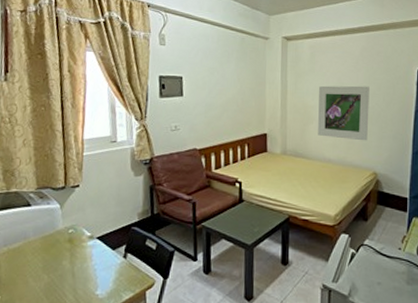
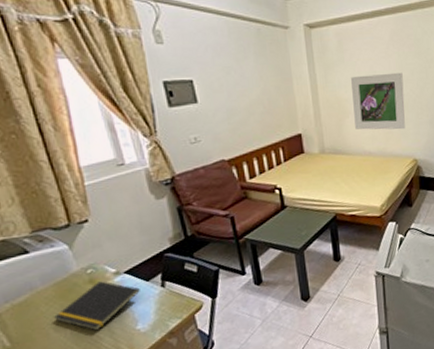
notepad: none [35,242,106,288] -> present [54,281,140,331]

